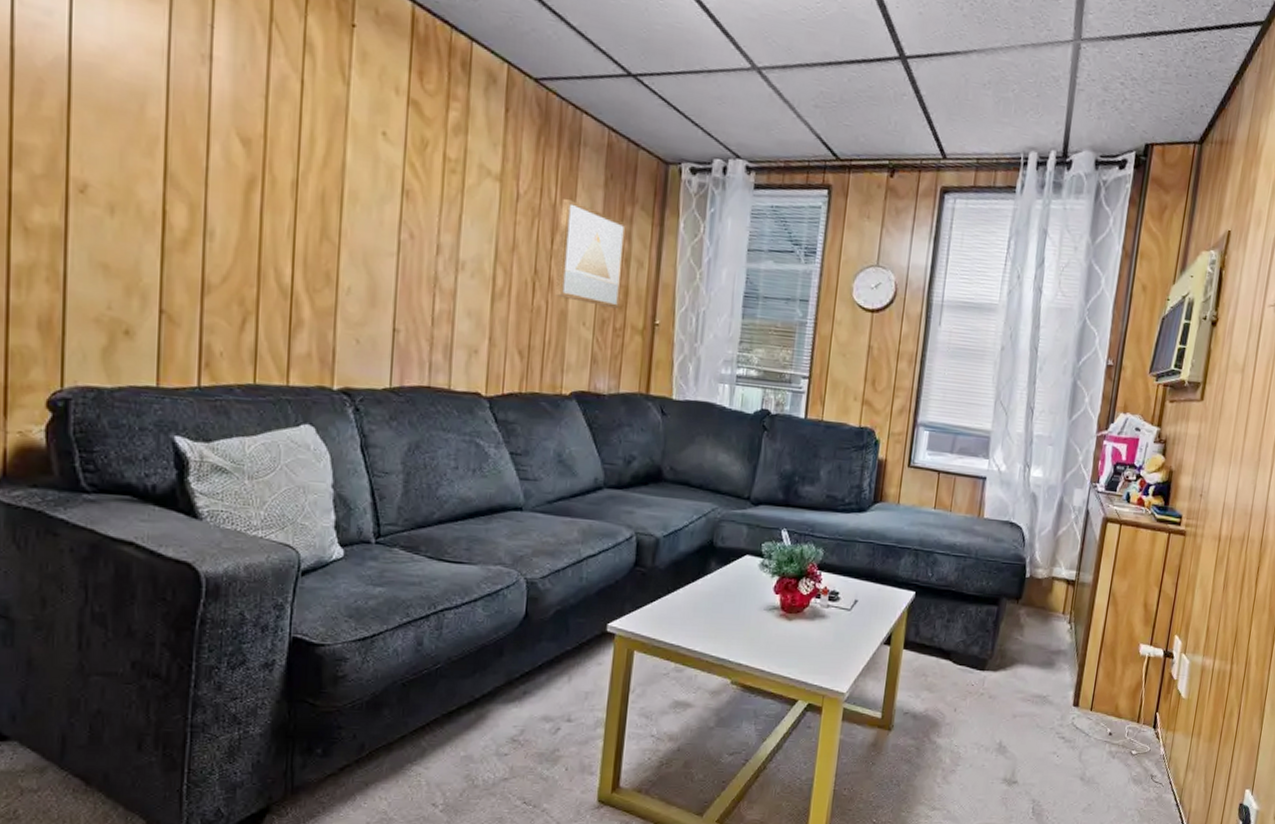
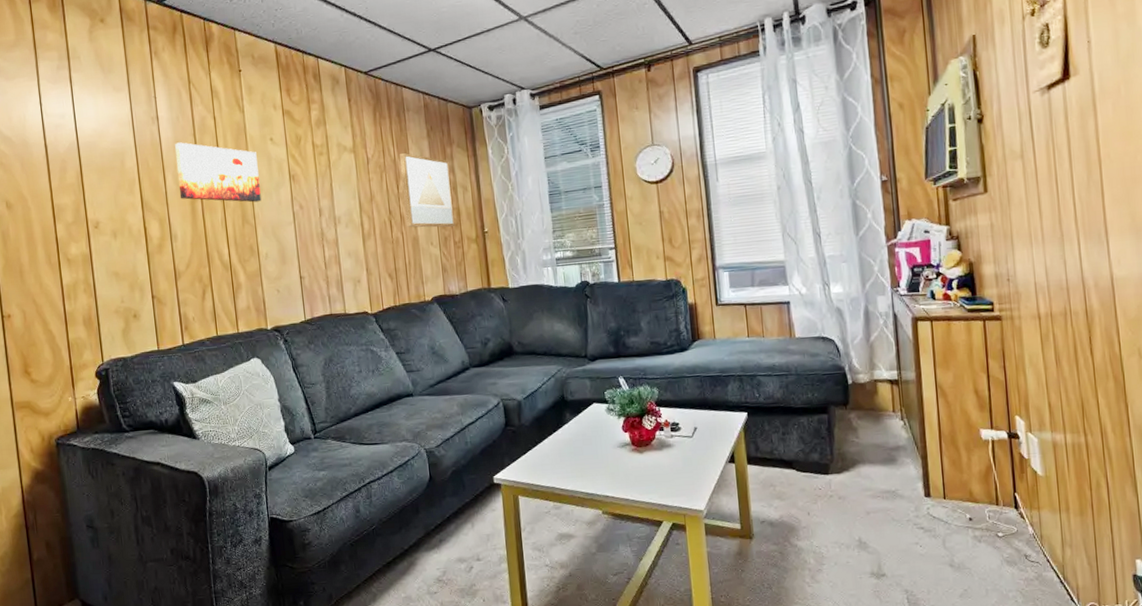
wall art: none [228,101,358,215] -> present [175,142,262,203]

